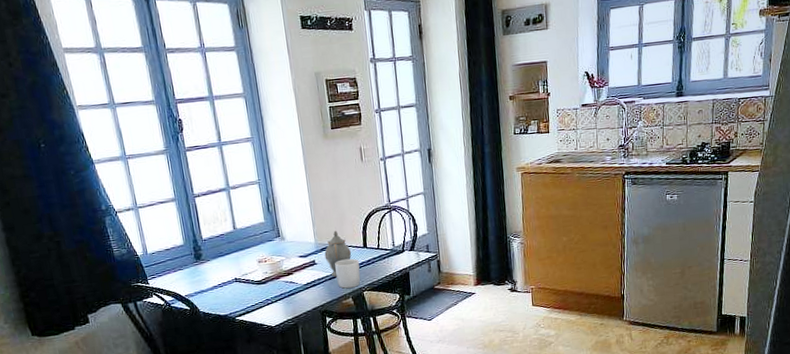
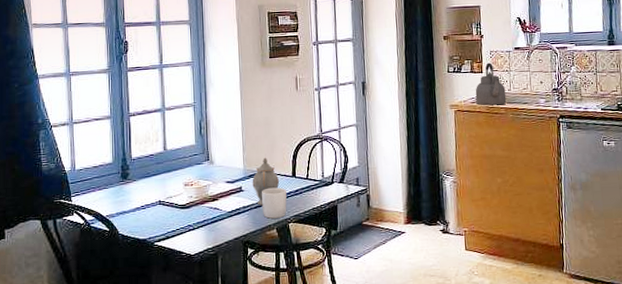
kettle: none [541,121,573,167] -> present [475,62,507,106]

